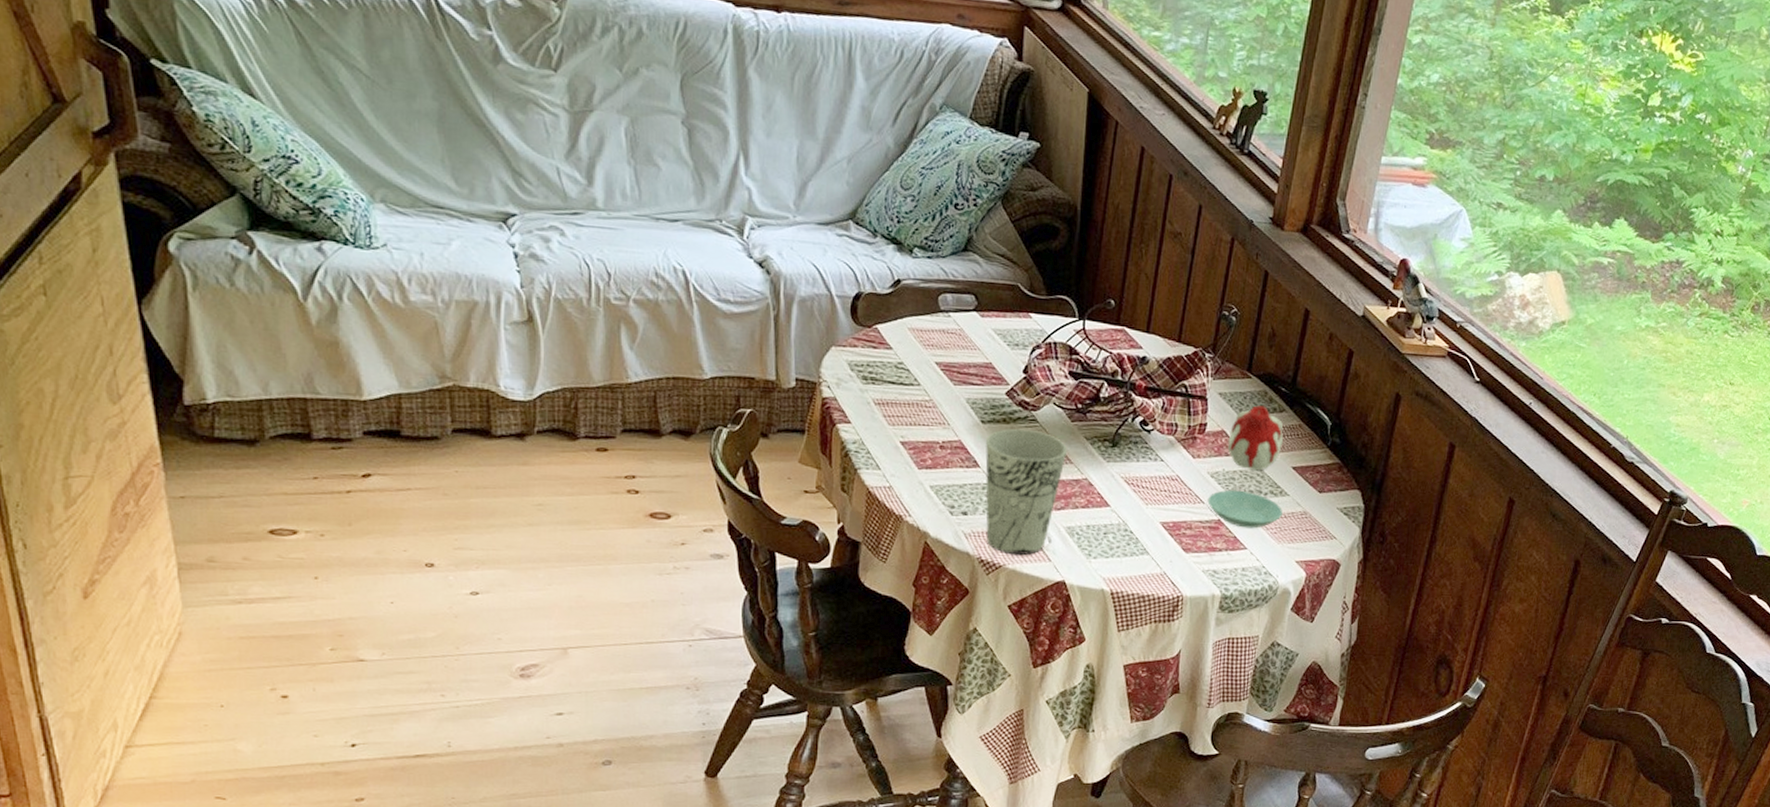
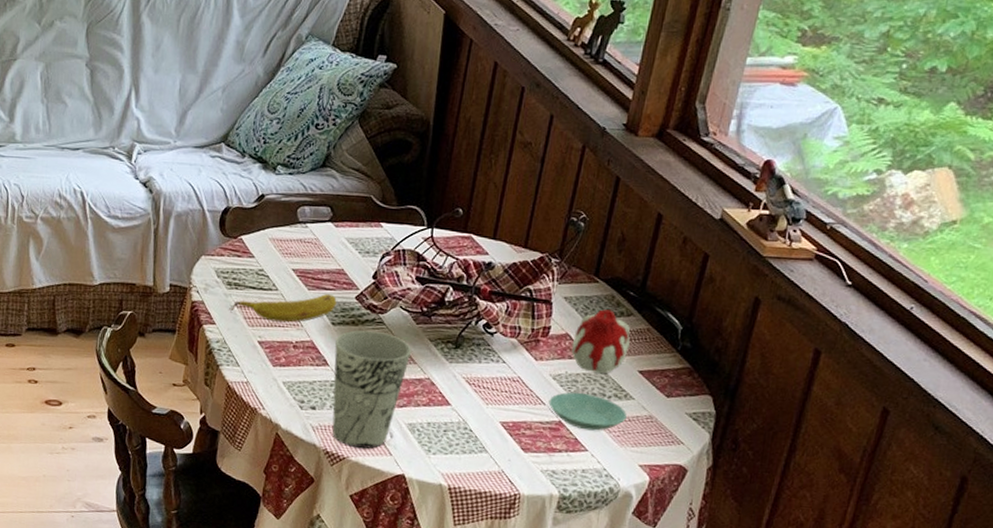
fruit: none [866,388,986,421] -> present [229,293,337,323]

